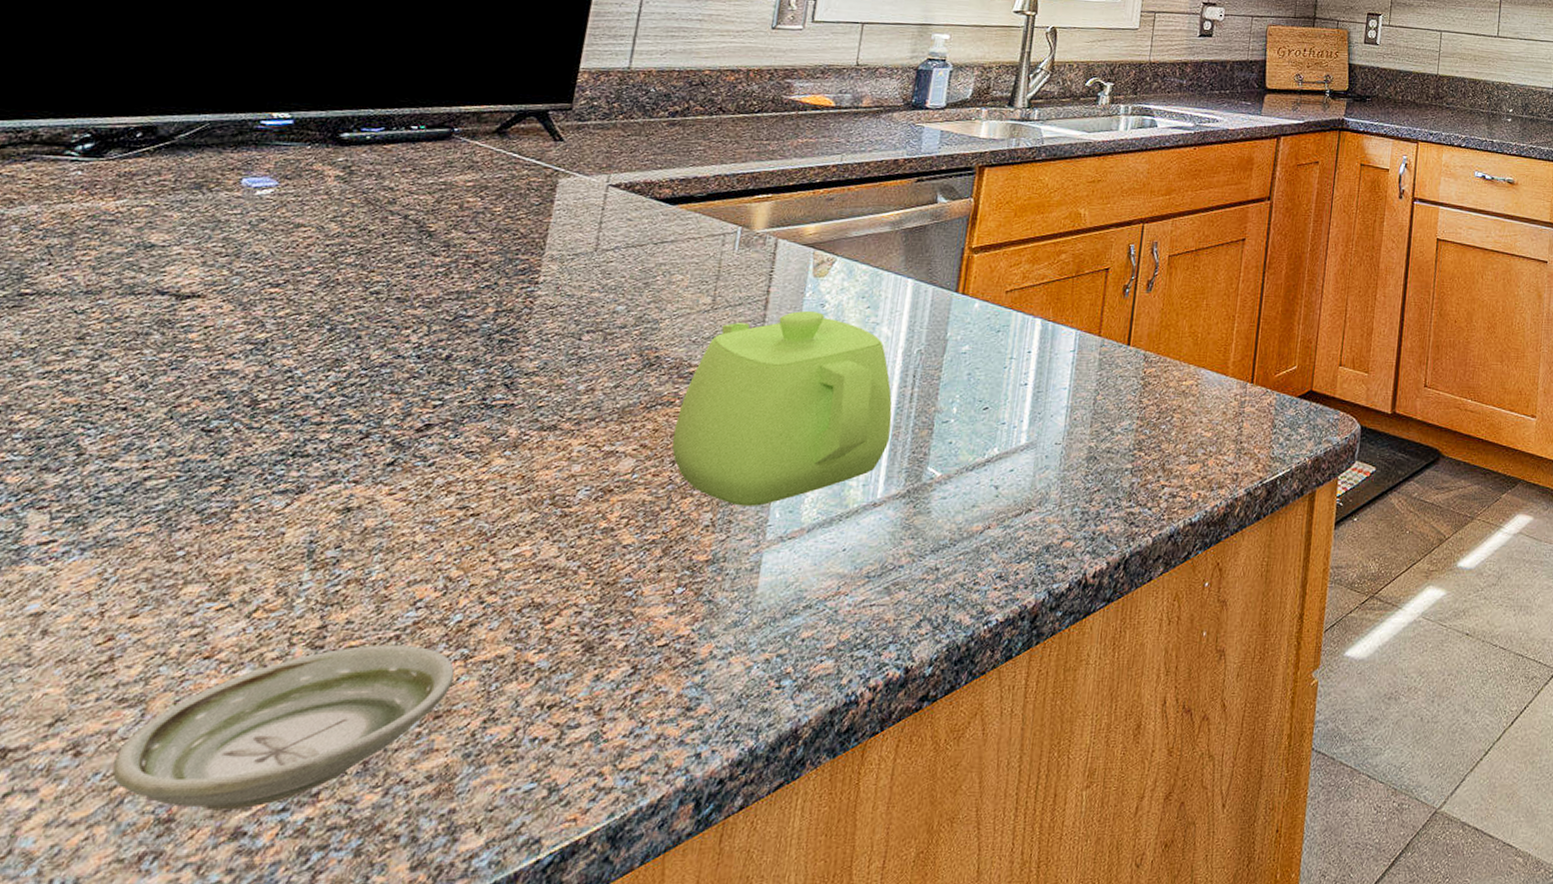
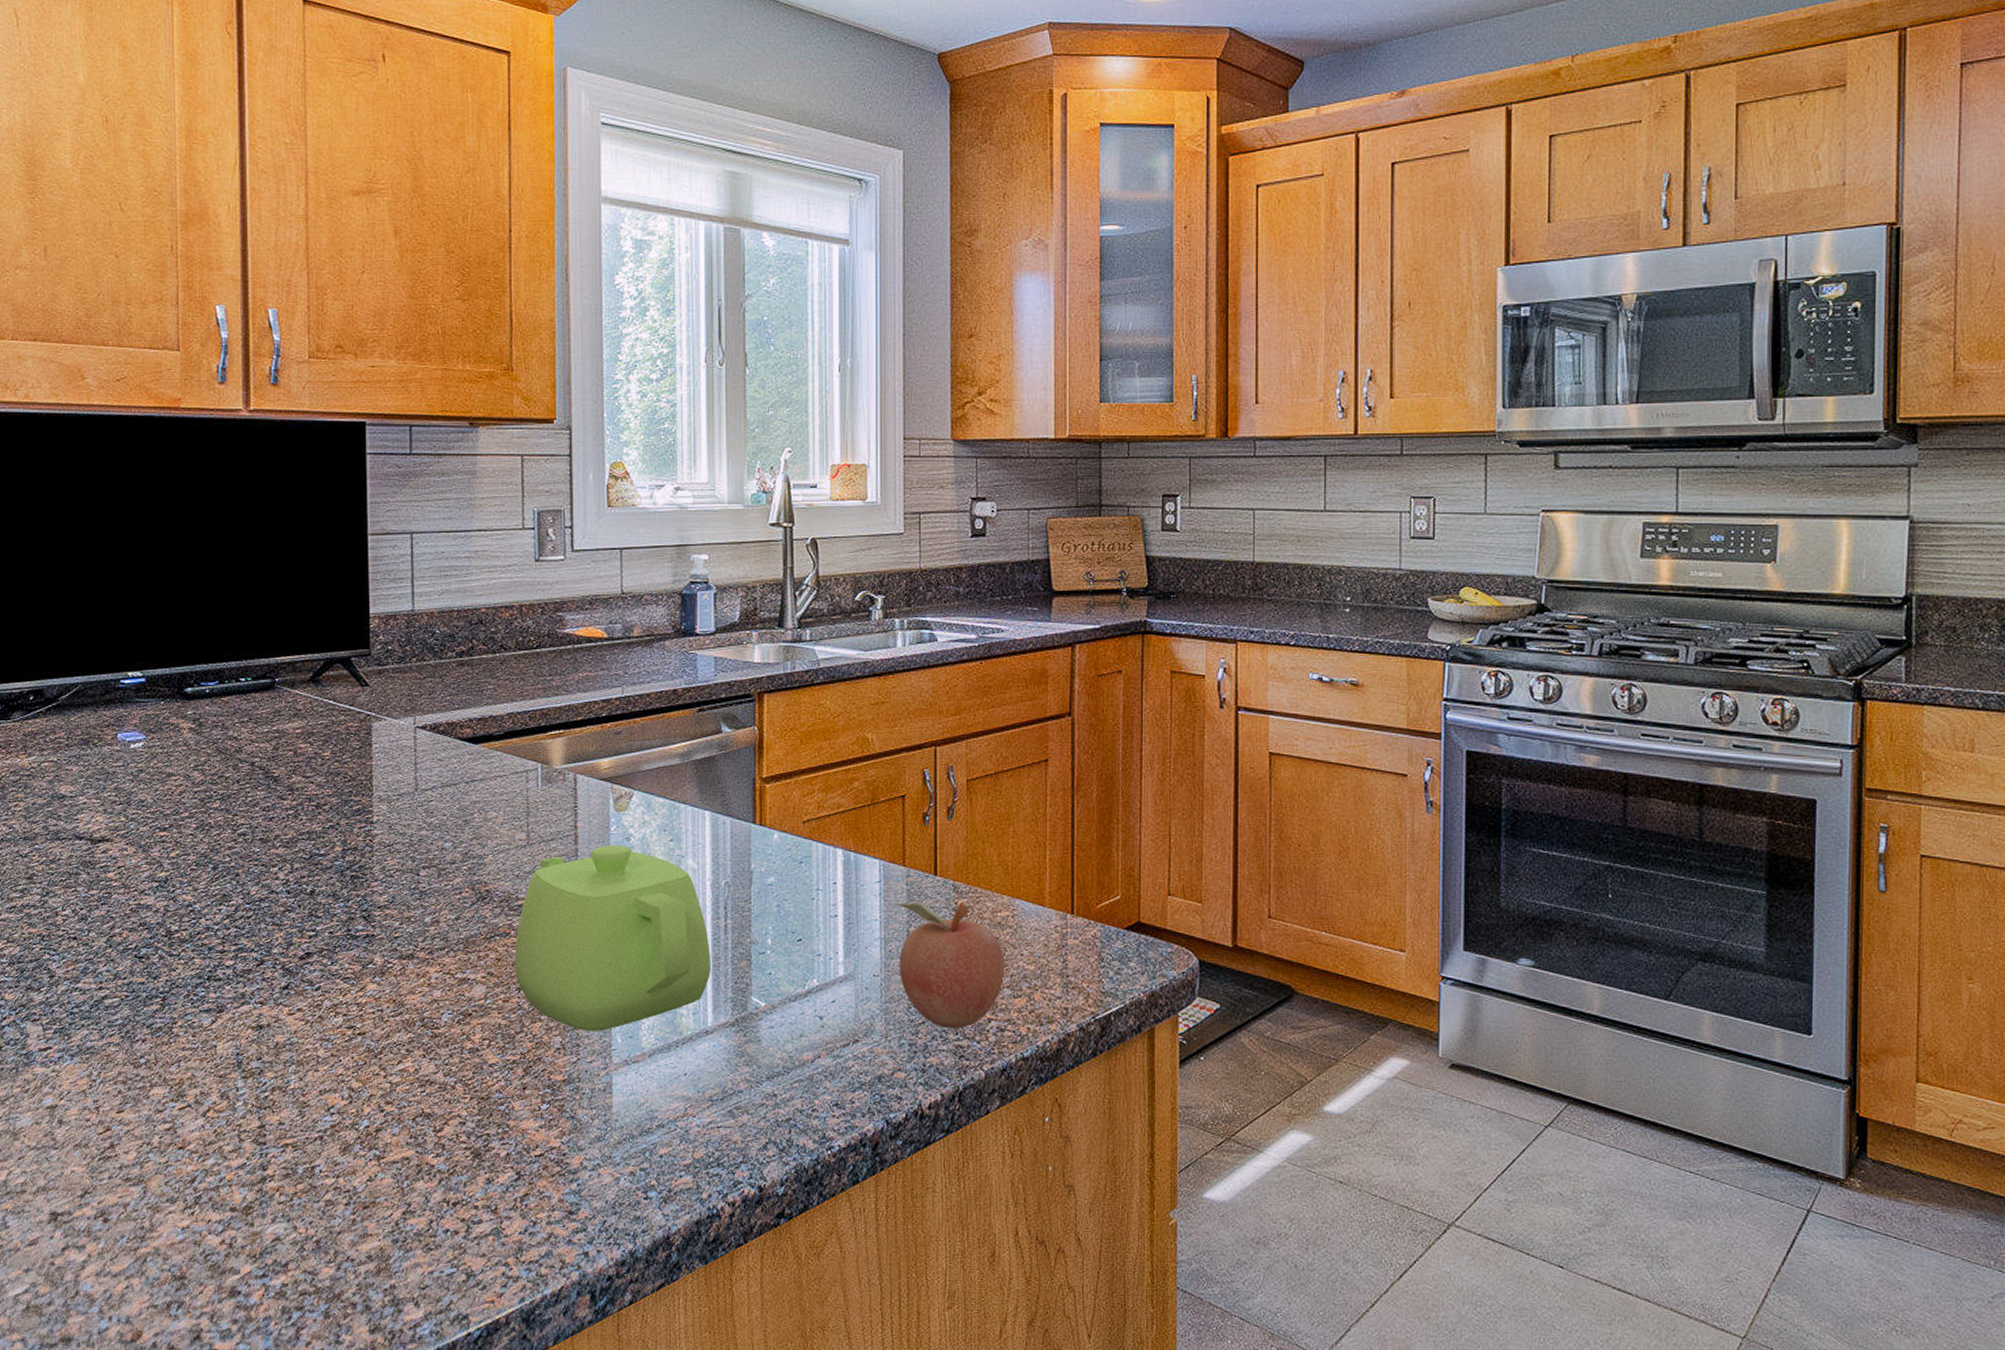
saucer: present [112,644,455,811] -> none [133,1143,373,1273]
fruit: none [1081,371,1185,495] -> present [894,902,1005,1028]

